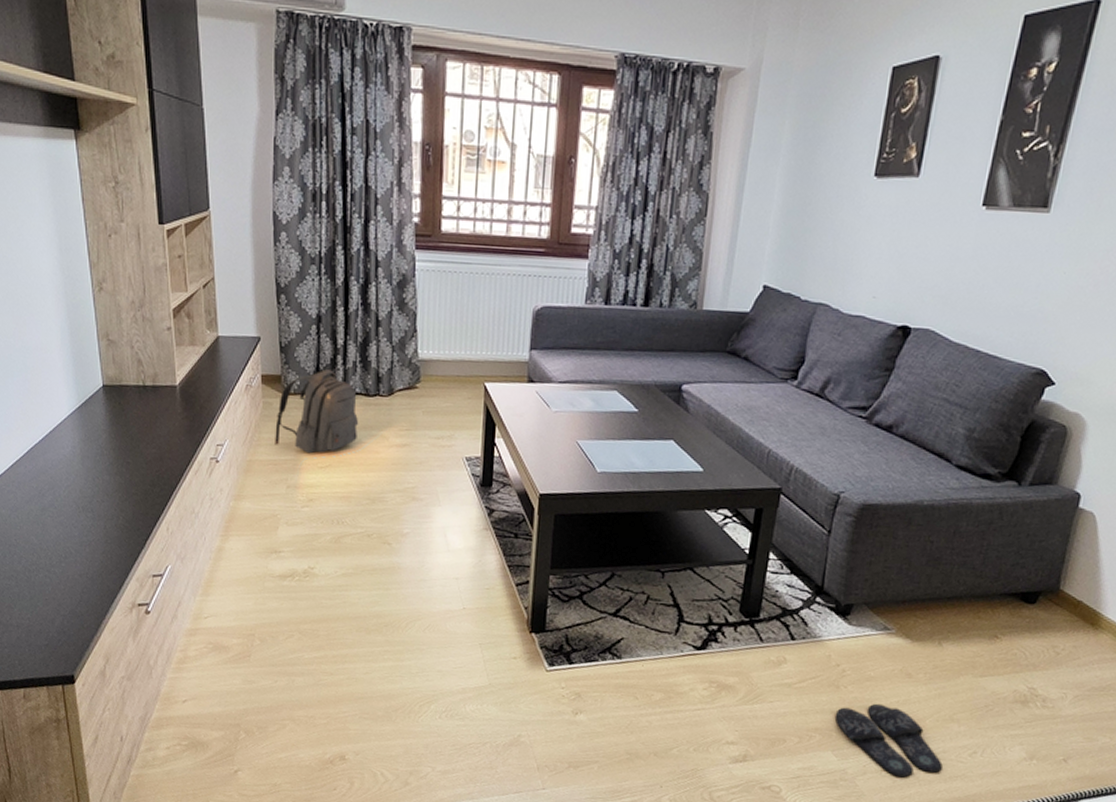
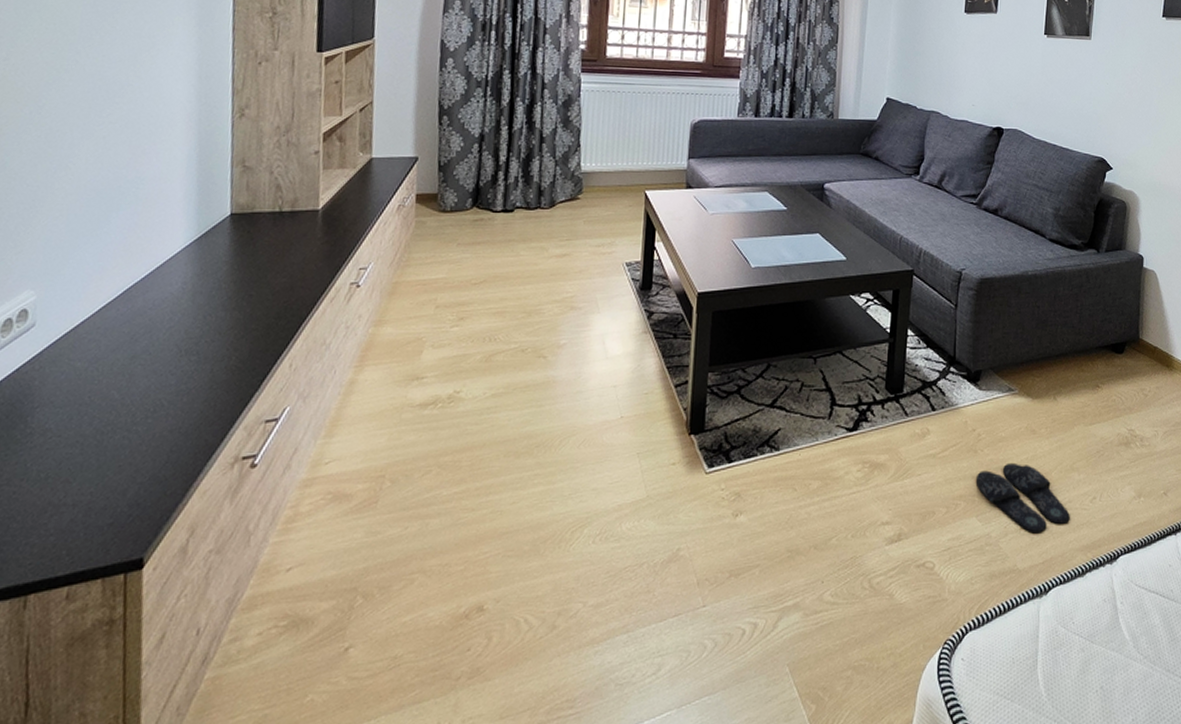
backpack: present [275,369,359,454] -> none [425,186,518,271]

